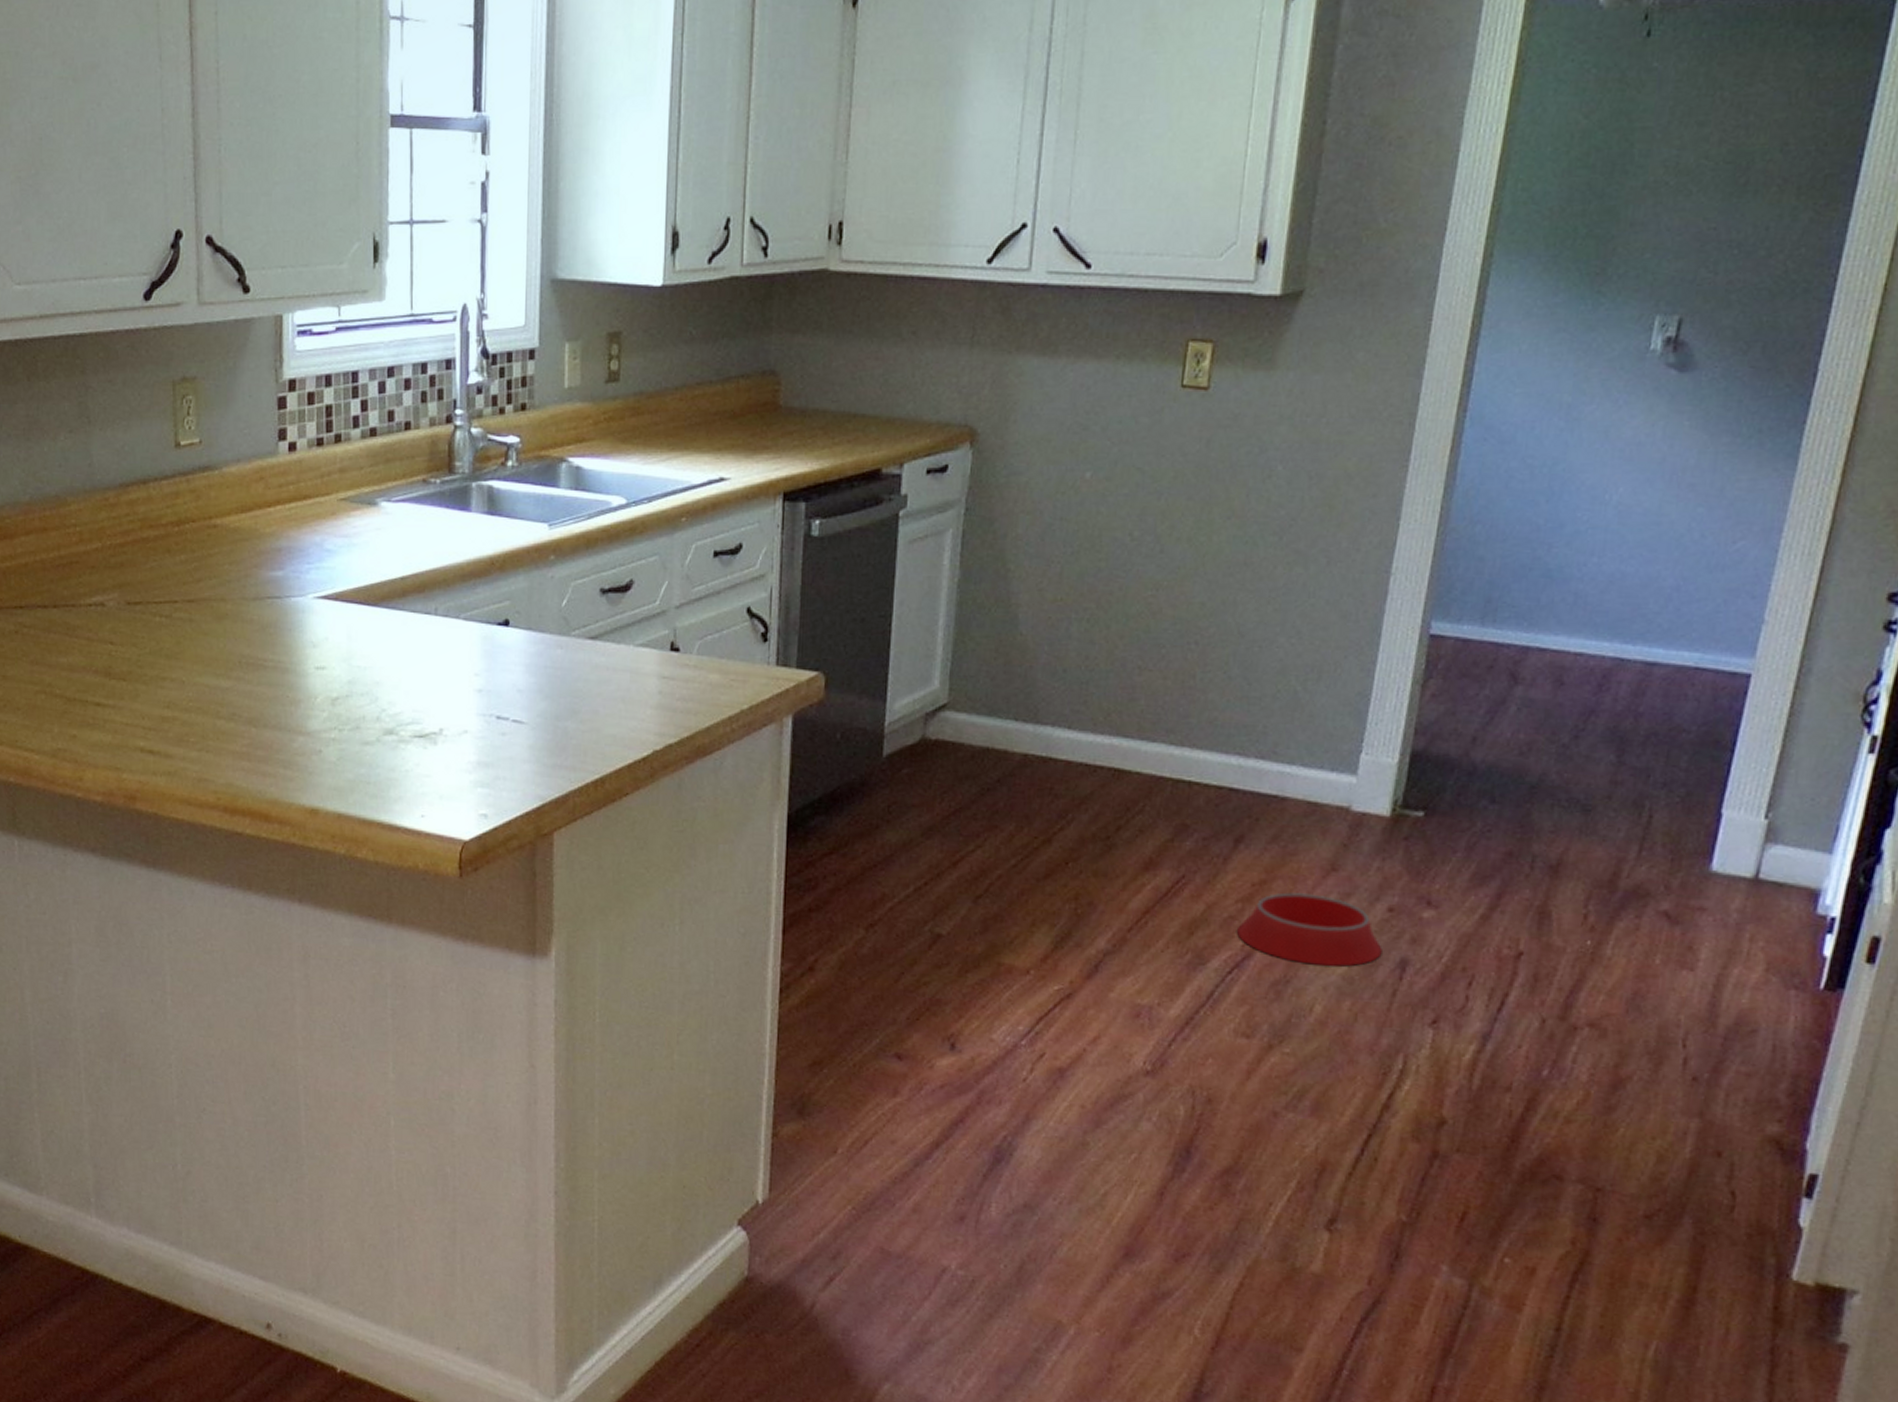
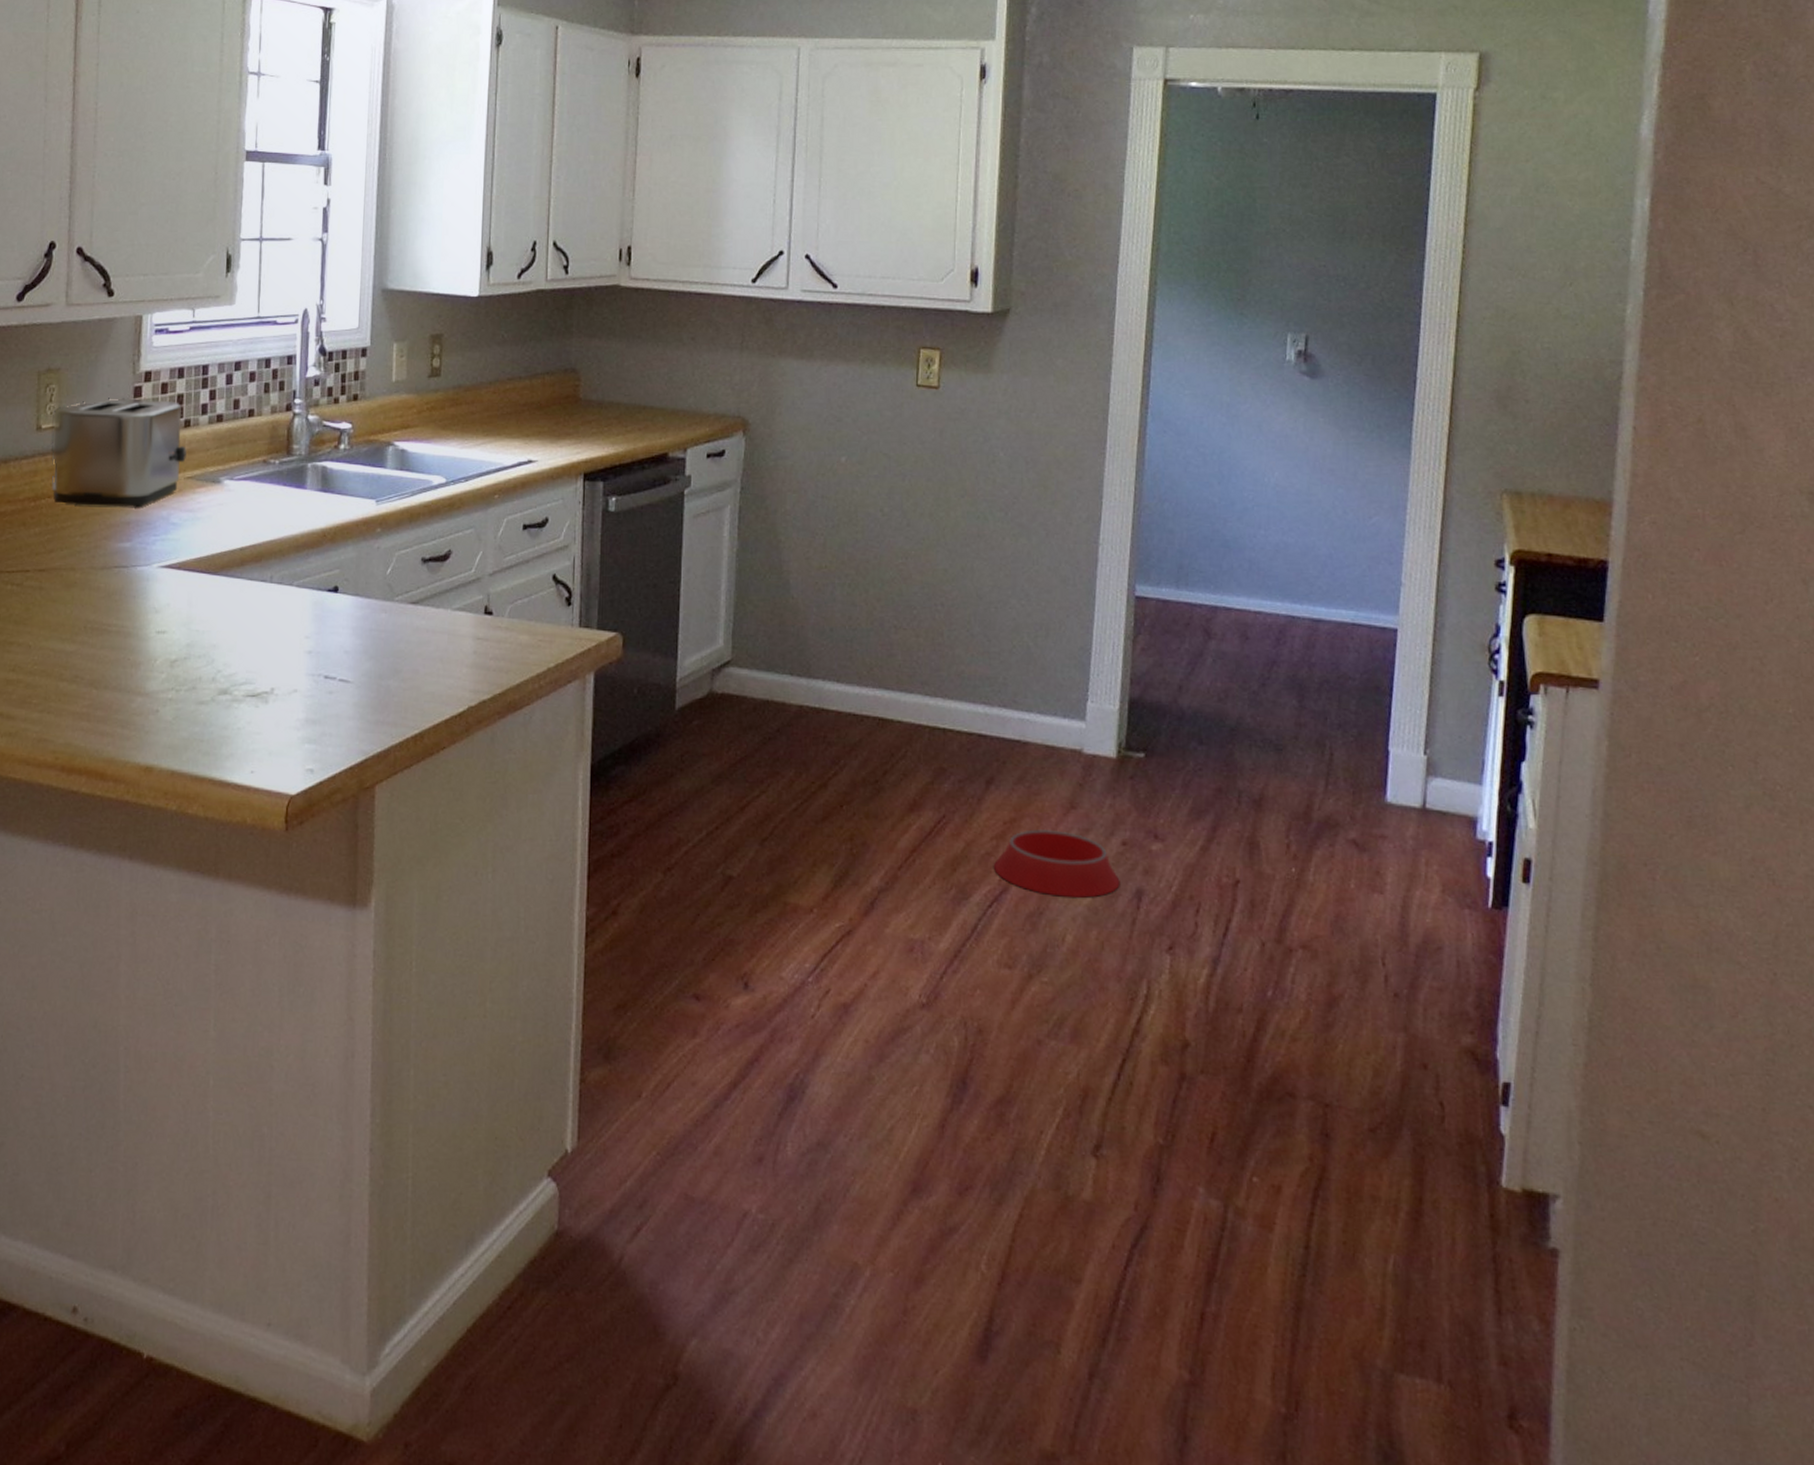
toaster: none [193,410,338,532] -> present [52,398,187,507]

